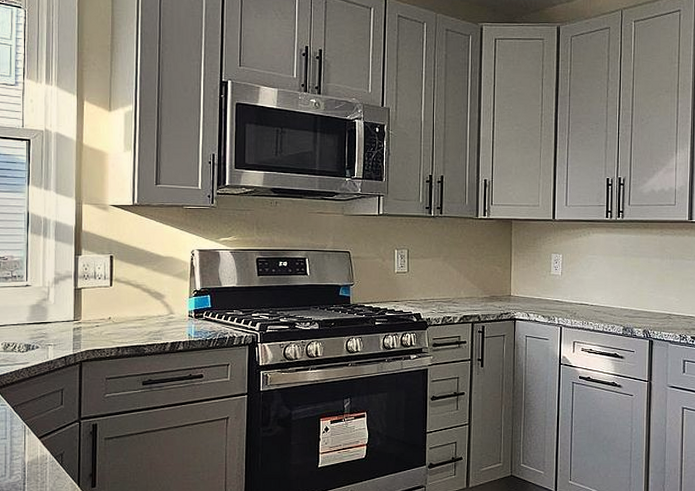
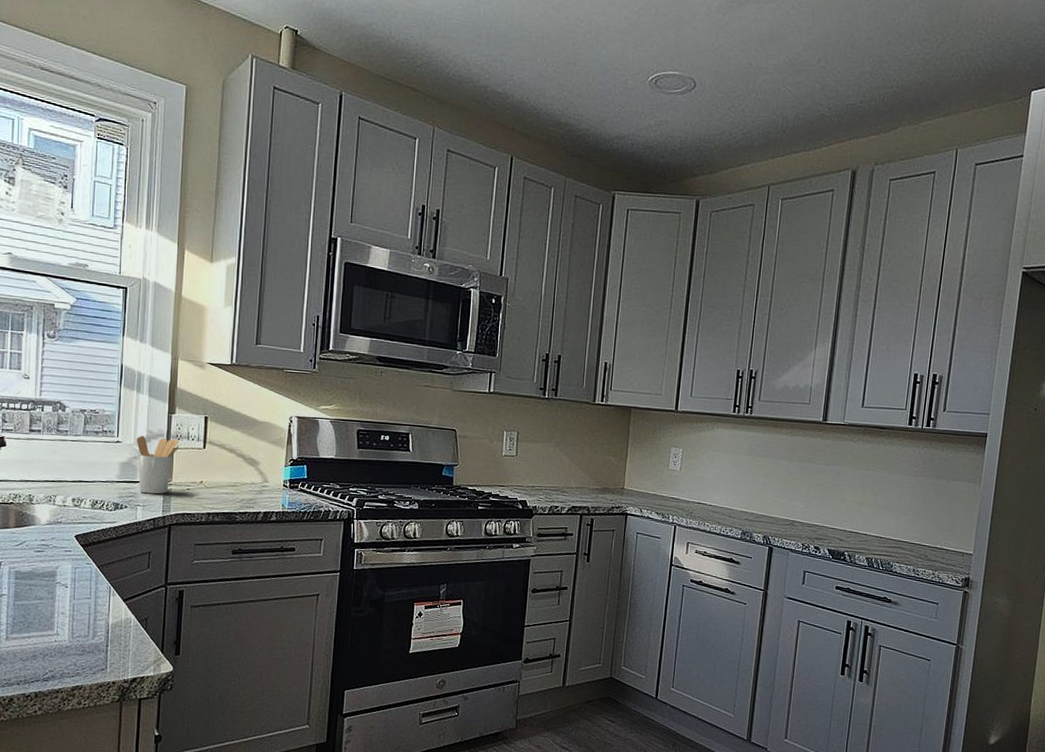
utensil holder: none [45,278,86,333] -> present [136,436,179,494]

